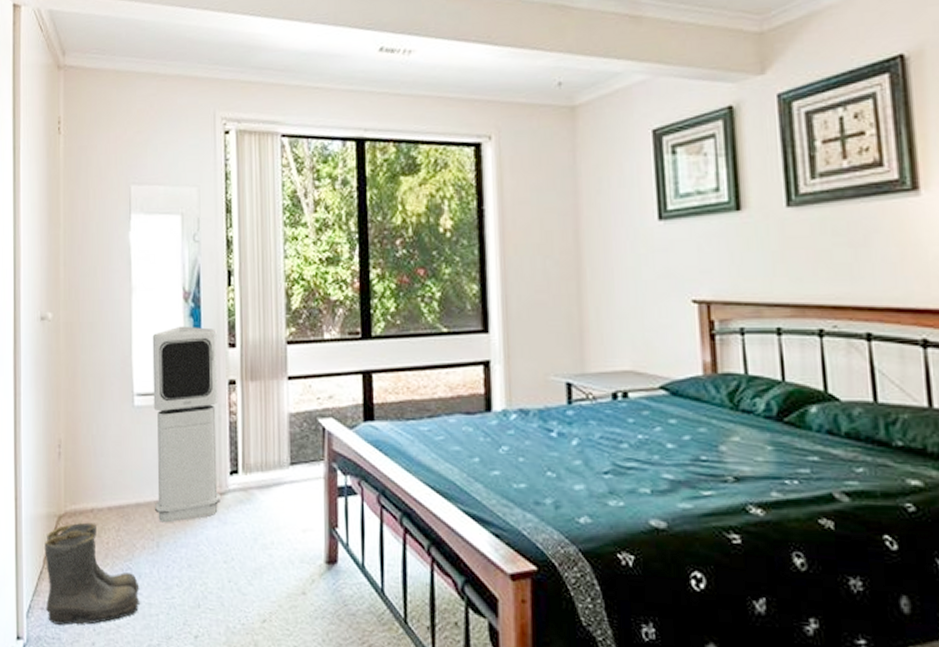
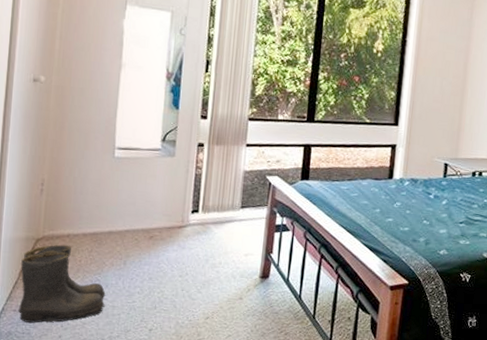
air purifier: present [152,326,221,523] -> none [125,98,192,247]

